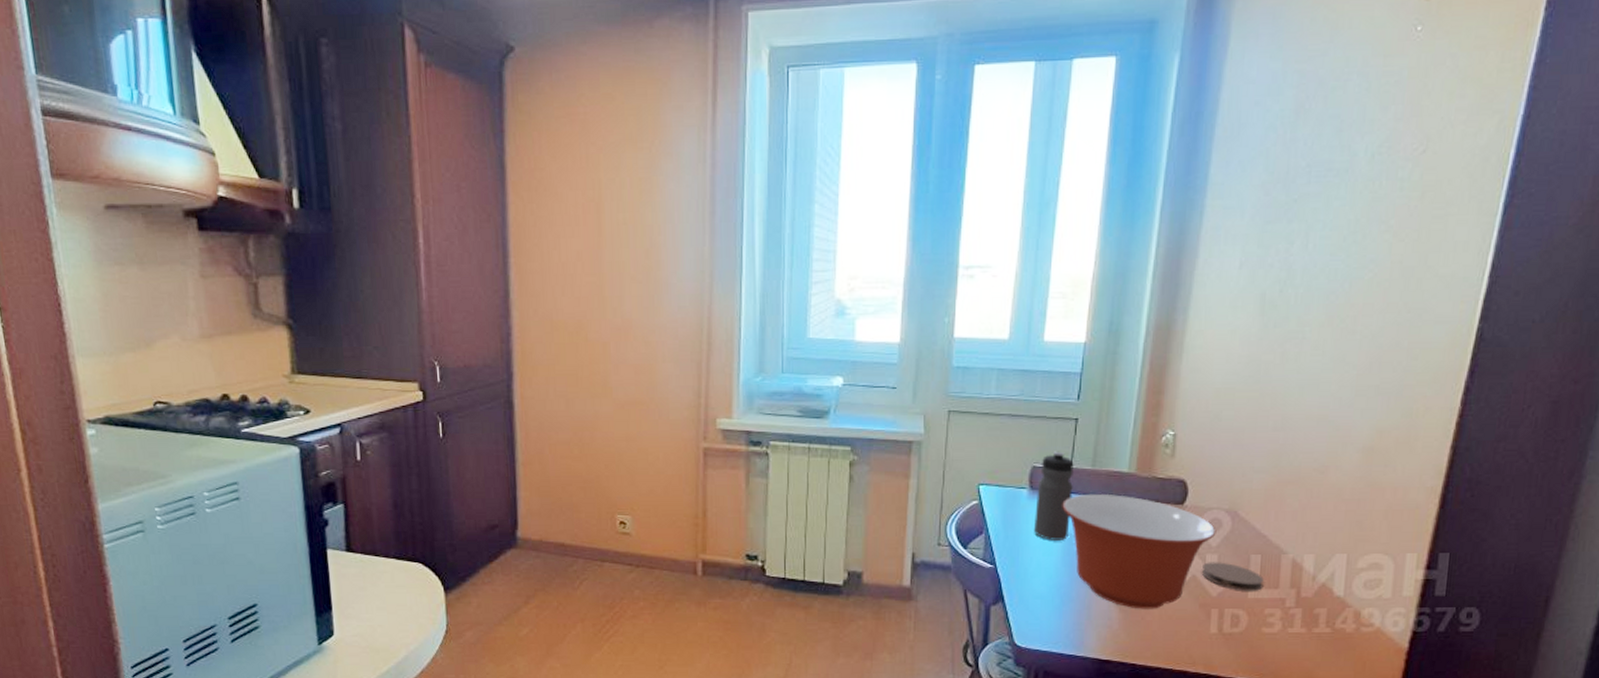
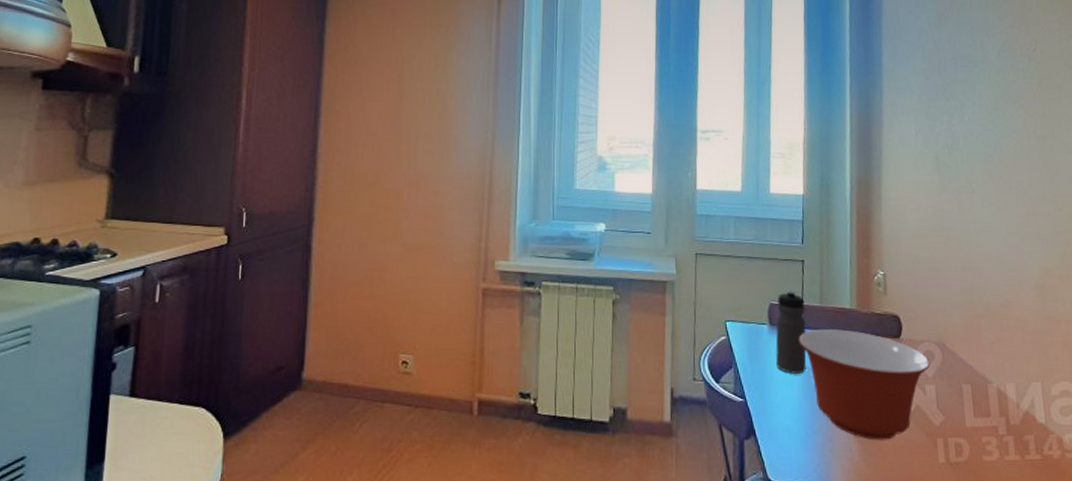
coaster: present [1201,562,1264,591] -> none [923,392,977,420]

